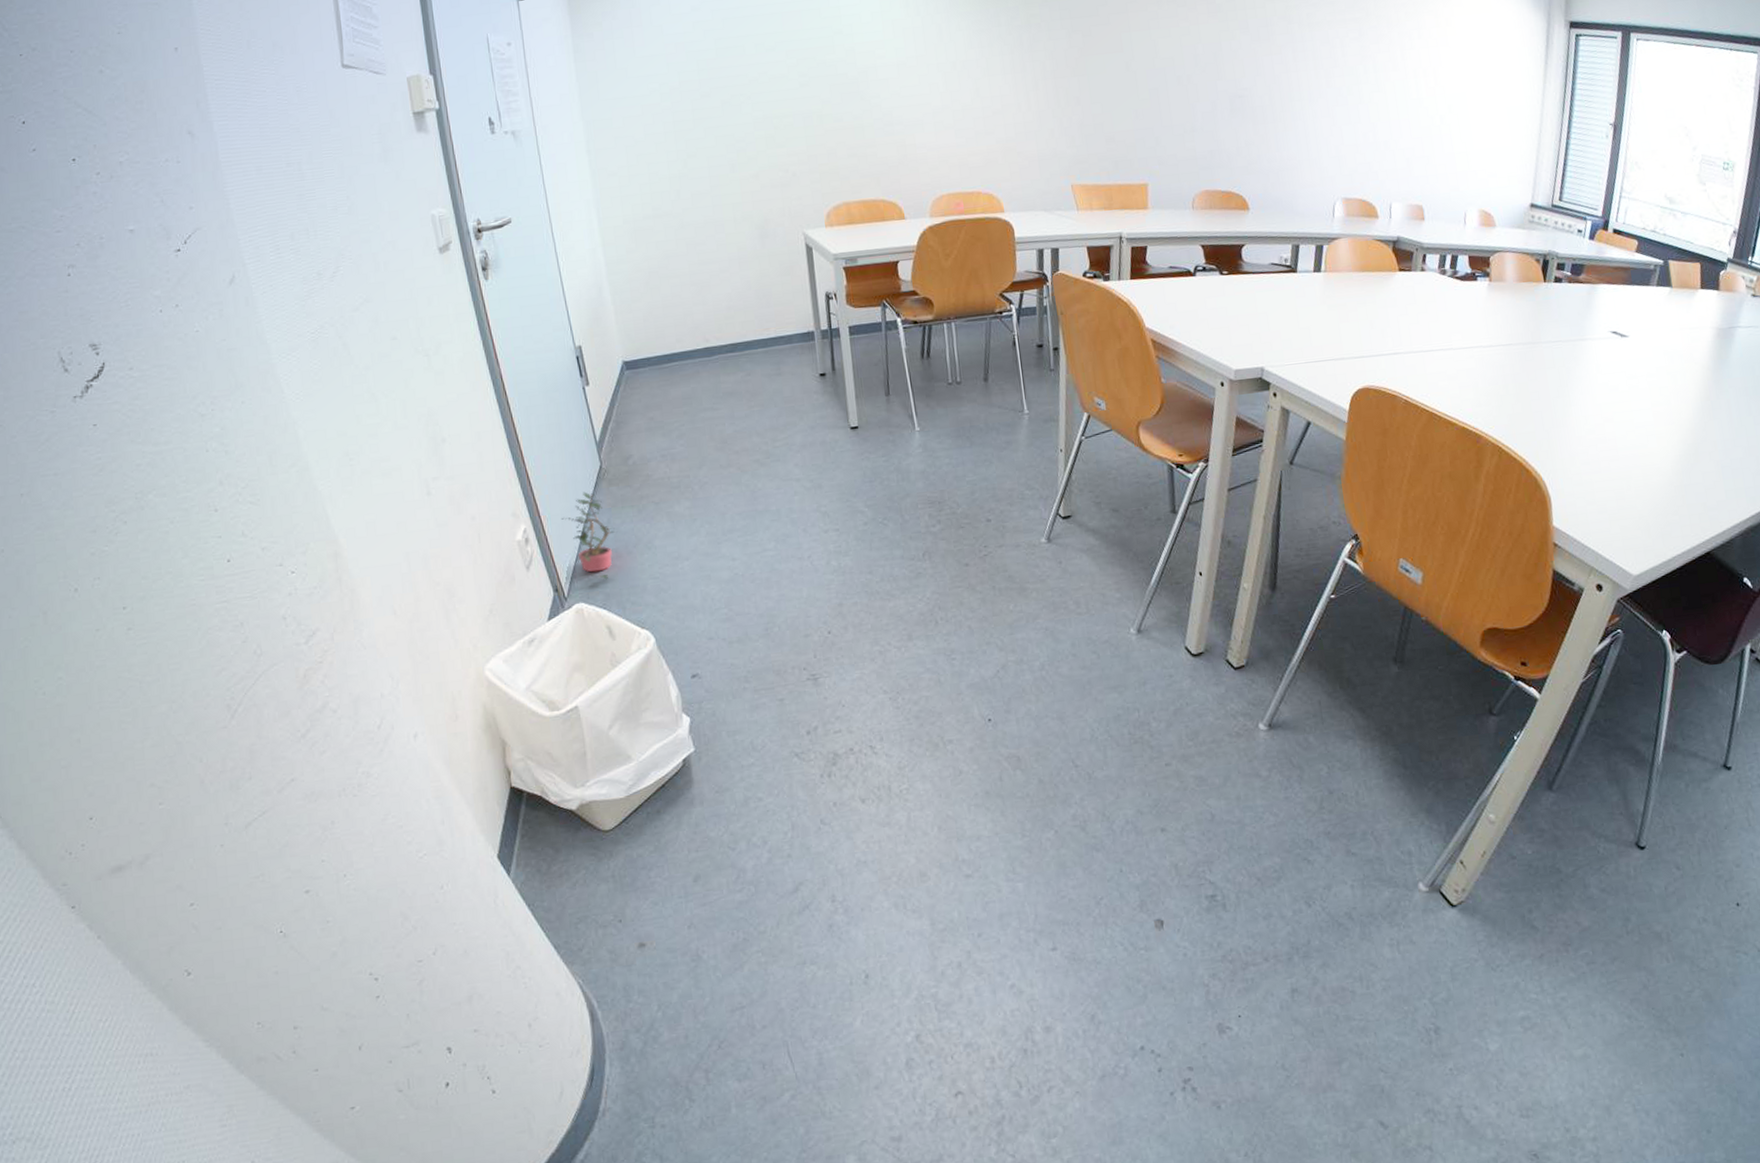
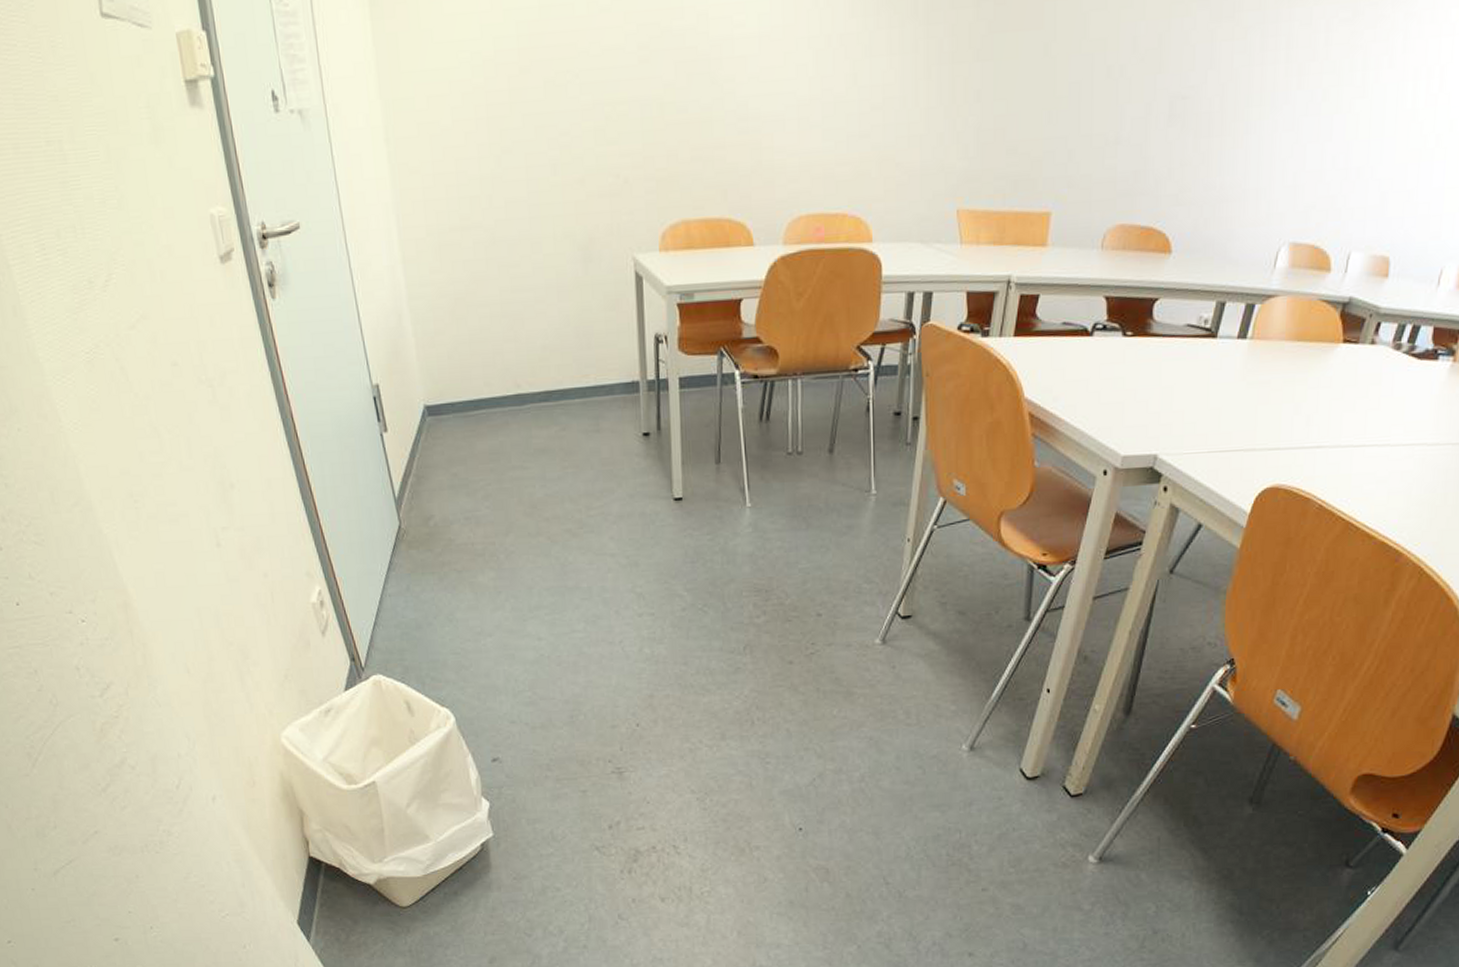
potted plant: present [561,492,618,580] -> none [357,553,417,652]

